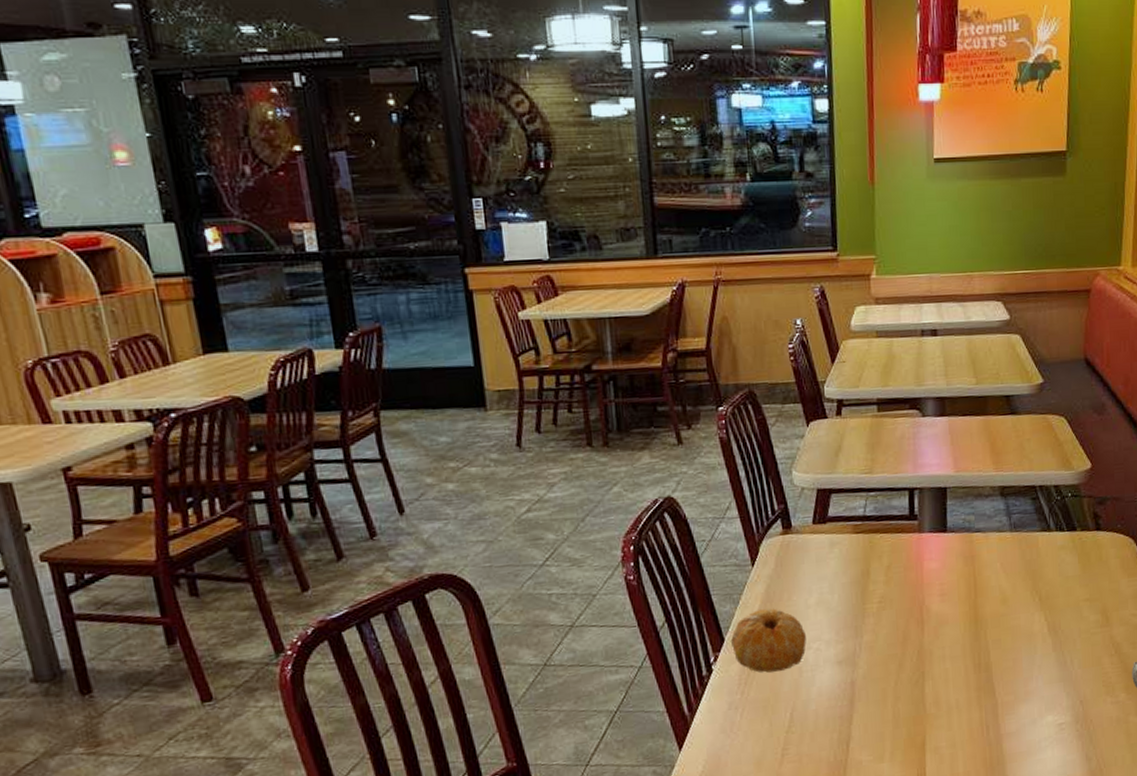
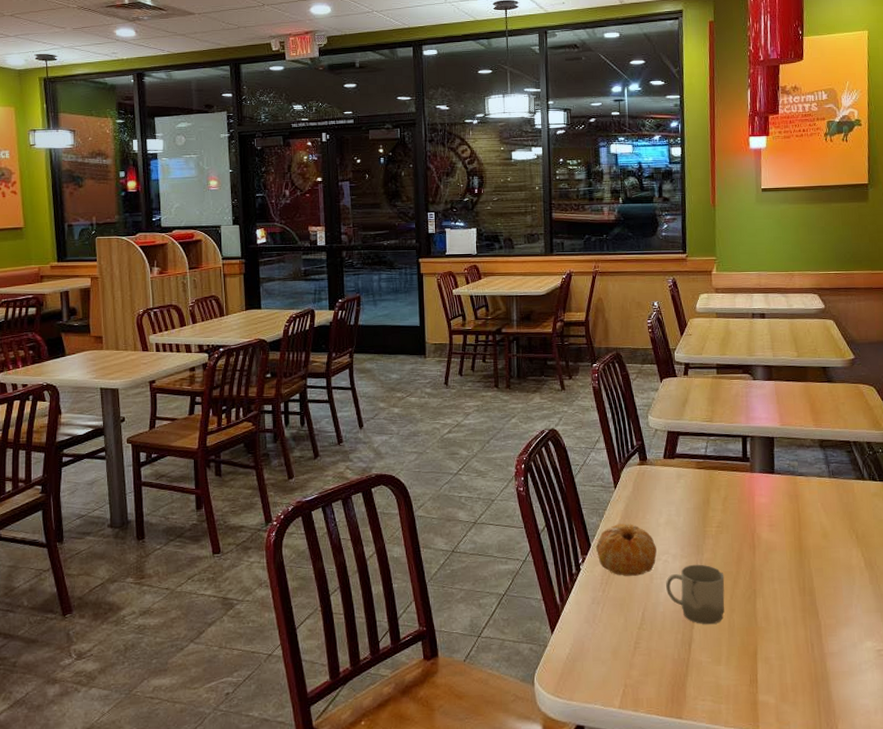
cup: none [818,648,888,719] -> present [666,564,725,625]

